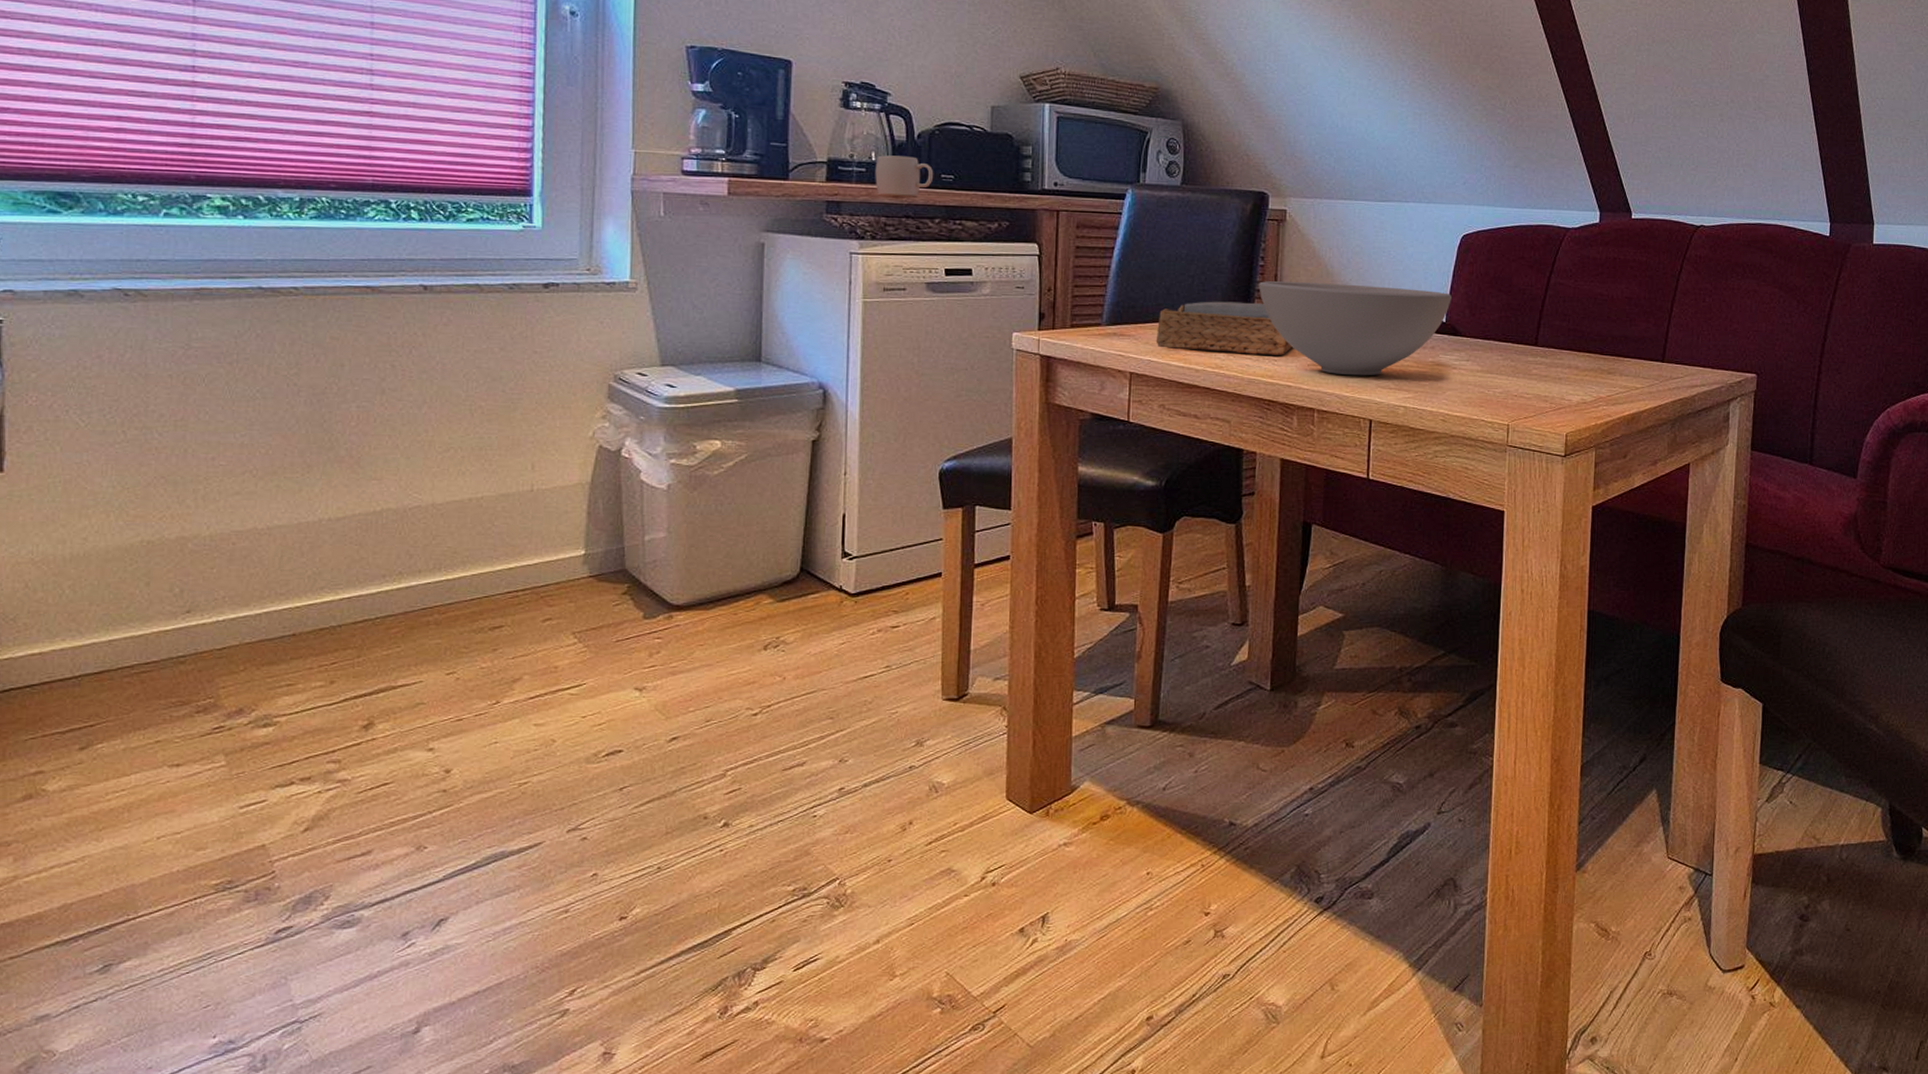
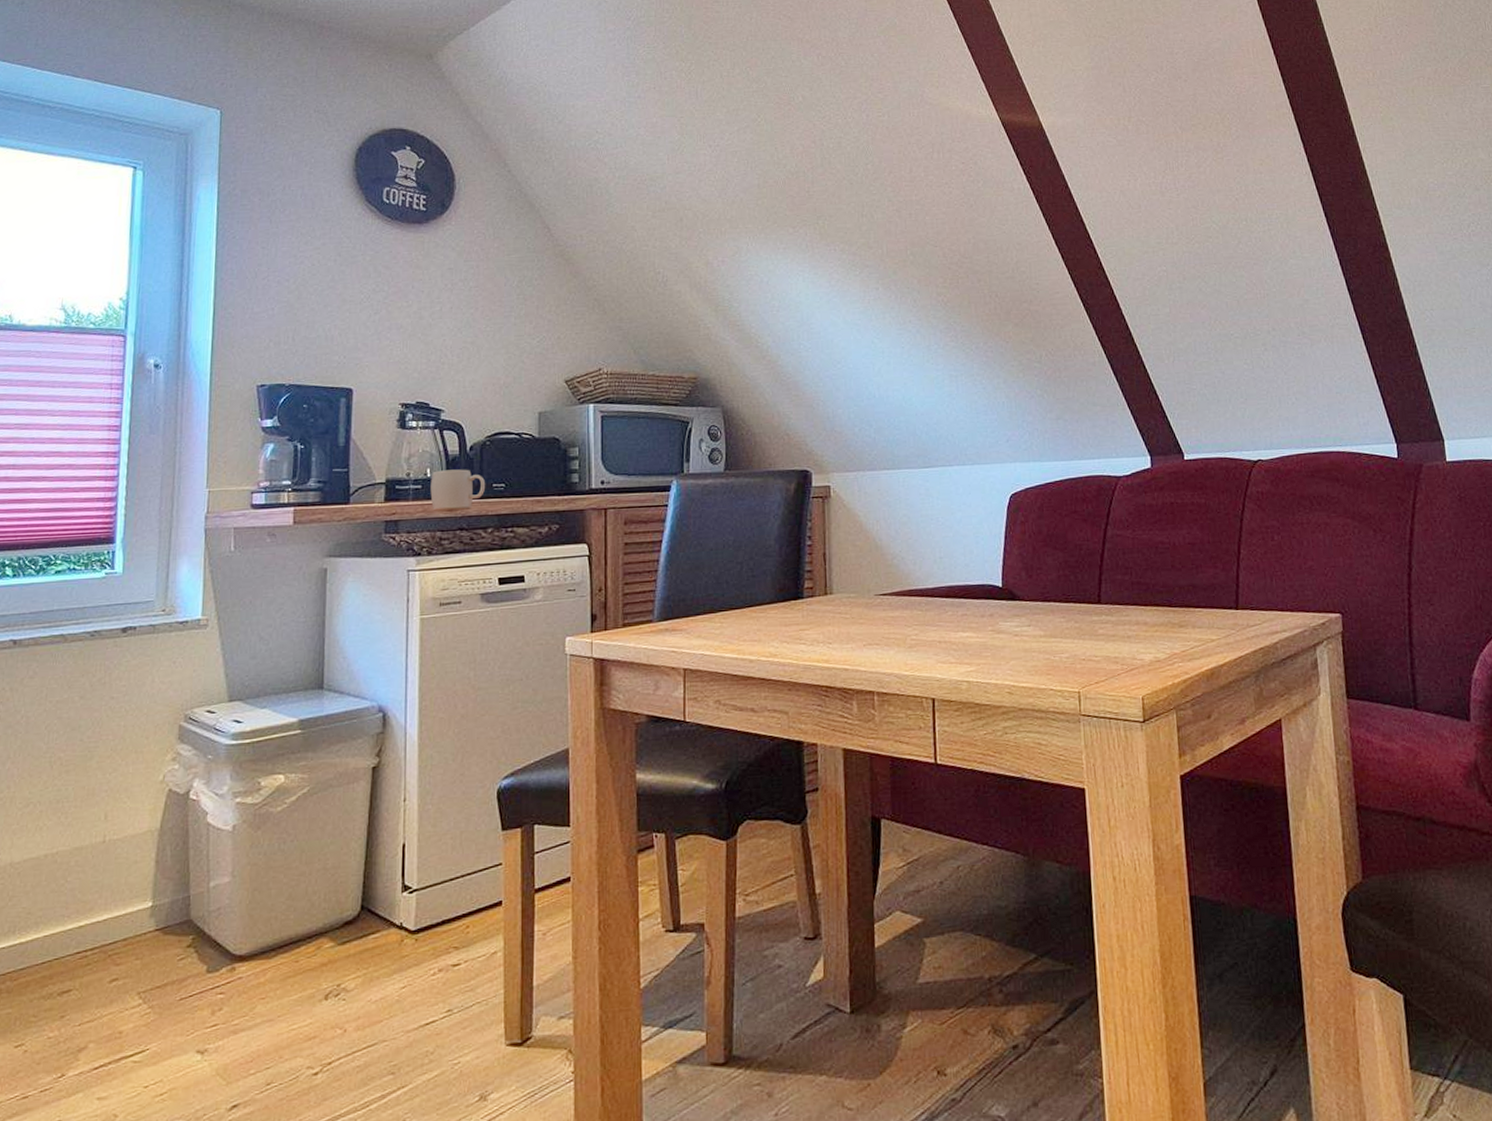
napkin holder: present [1155,301,1293,356] -> none [708,584,847,641]
bowl: present [1259,281,1452,376] -> none [808,555,1006,653]

